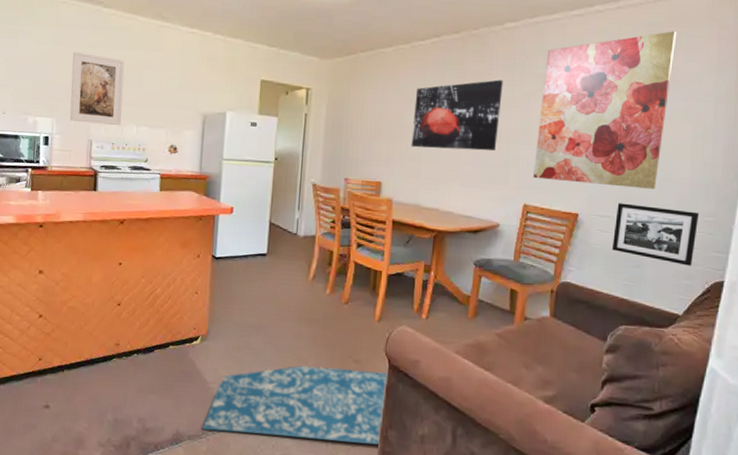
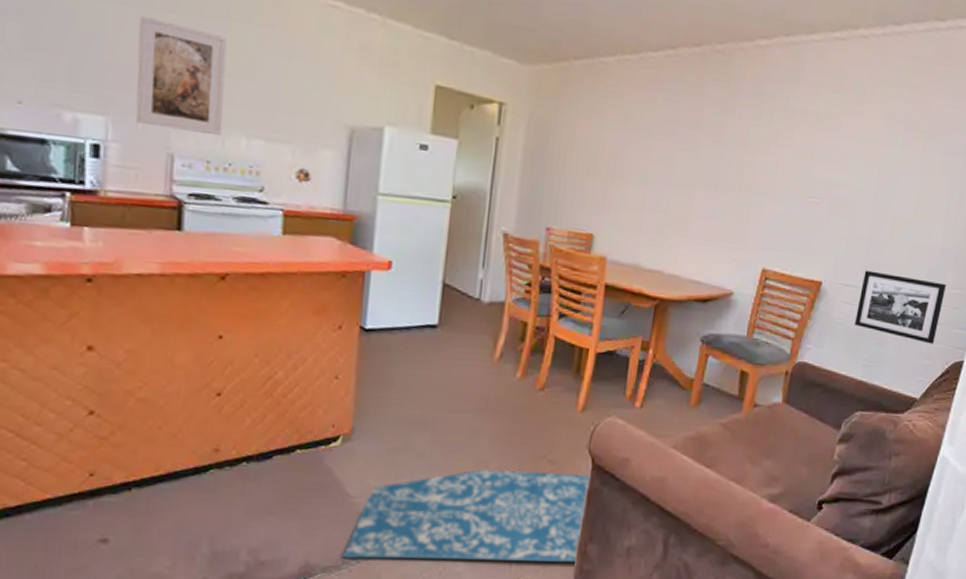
wall art: present [411,79,503,151] -> none [633,111,749,201]
wall art: present [533,31,677,189] -> none [775,69,943,256]

